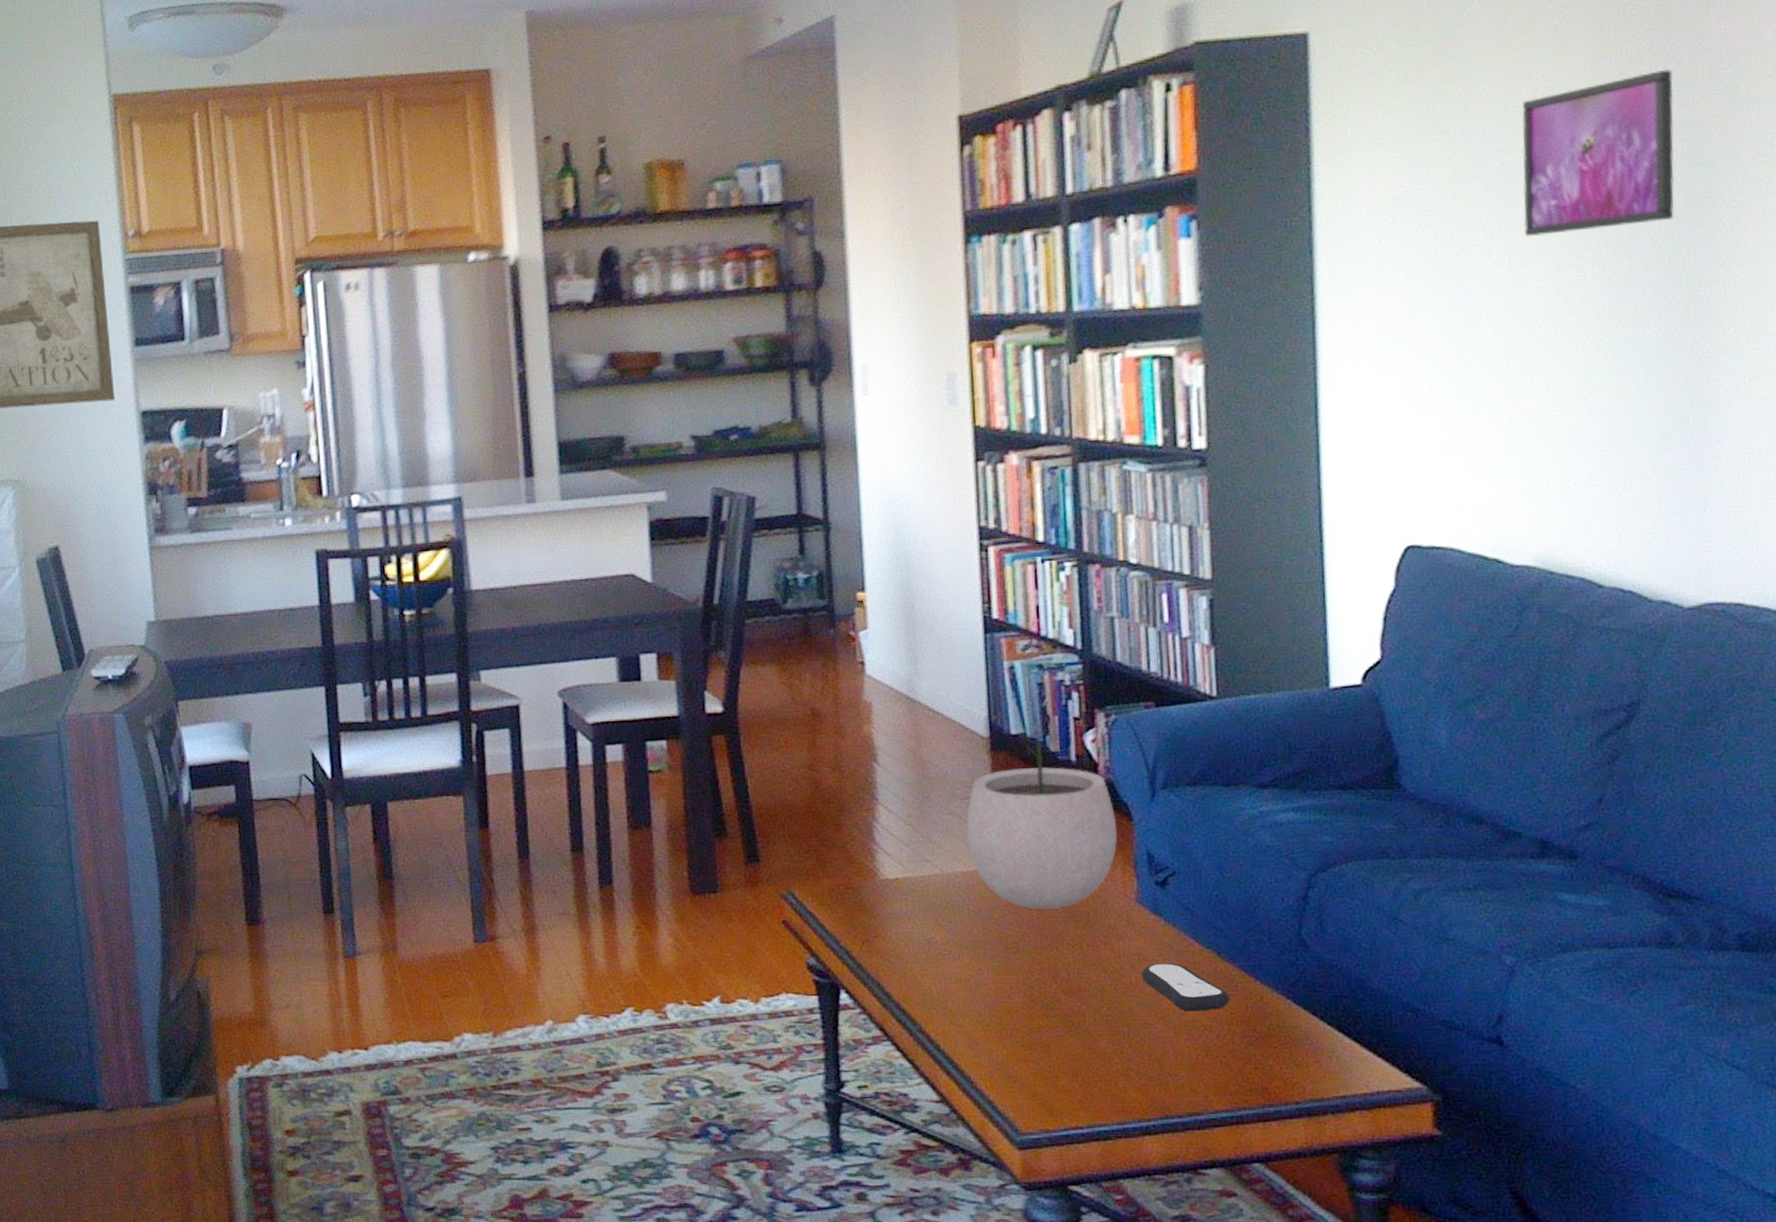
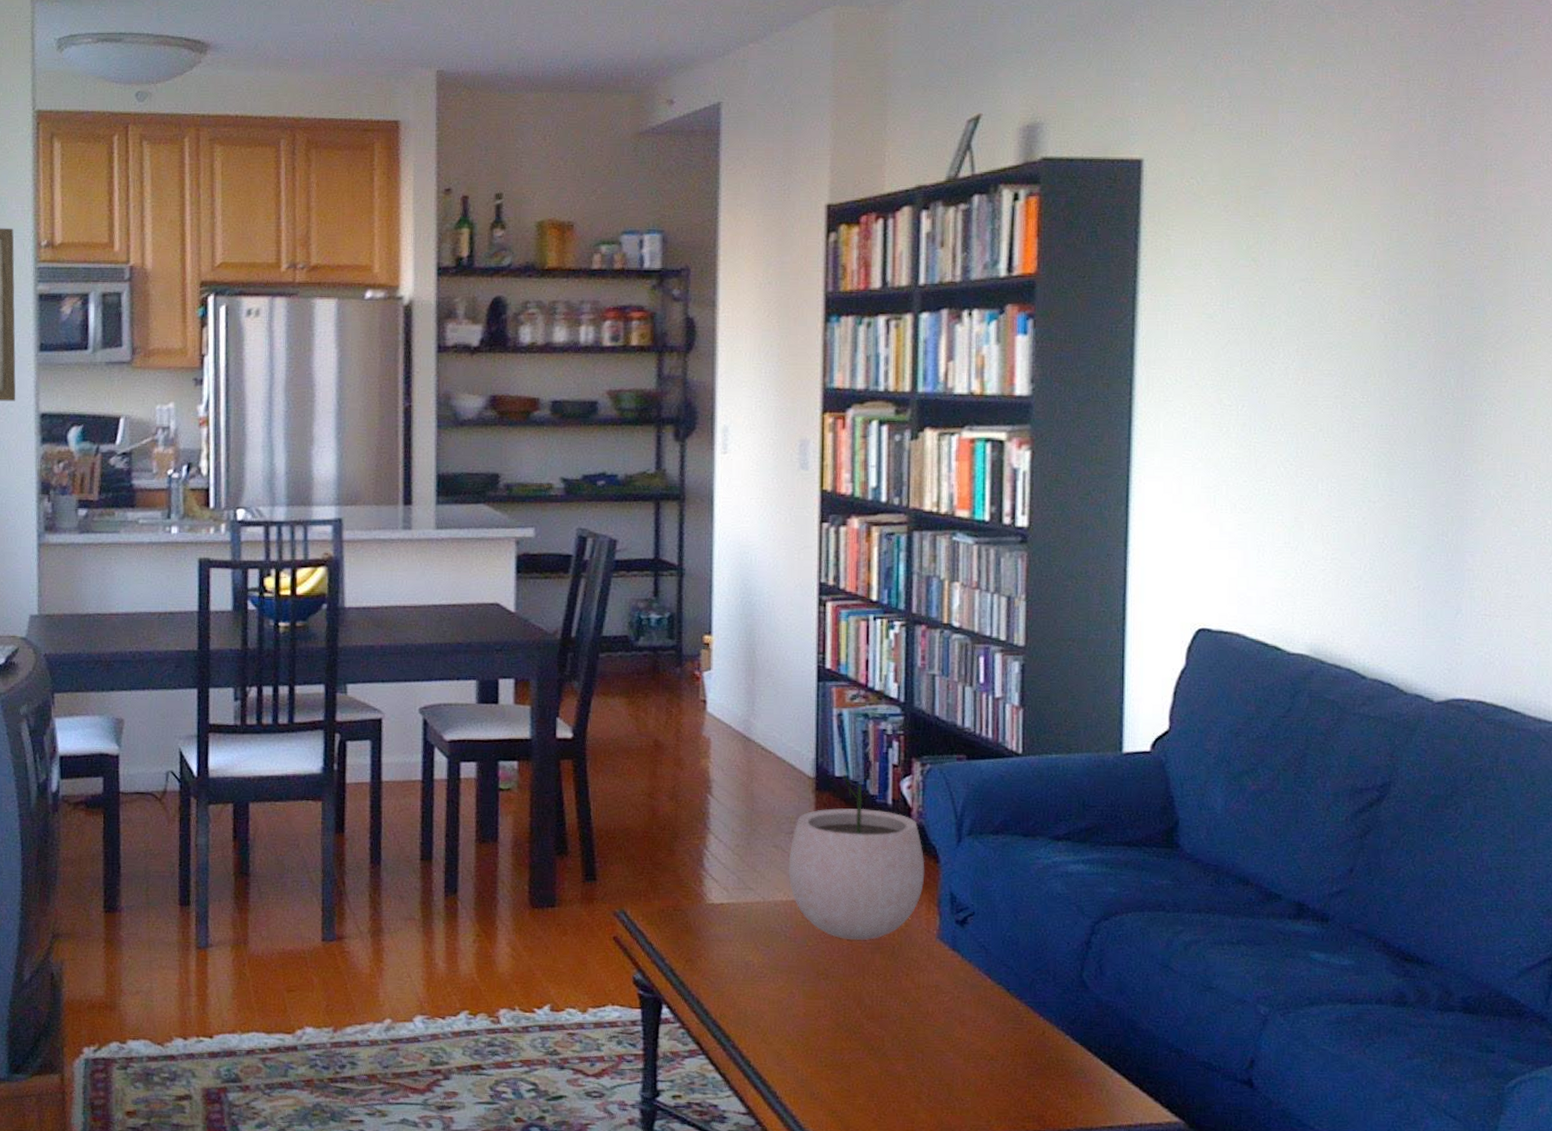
remote control: present [1141,963,1229,1012] -> none [937,996,1015,1042]
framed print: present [1521,68,1675,238] -> none [1319,221,1453,360]

